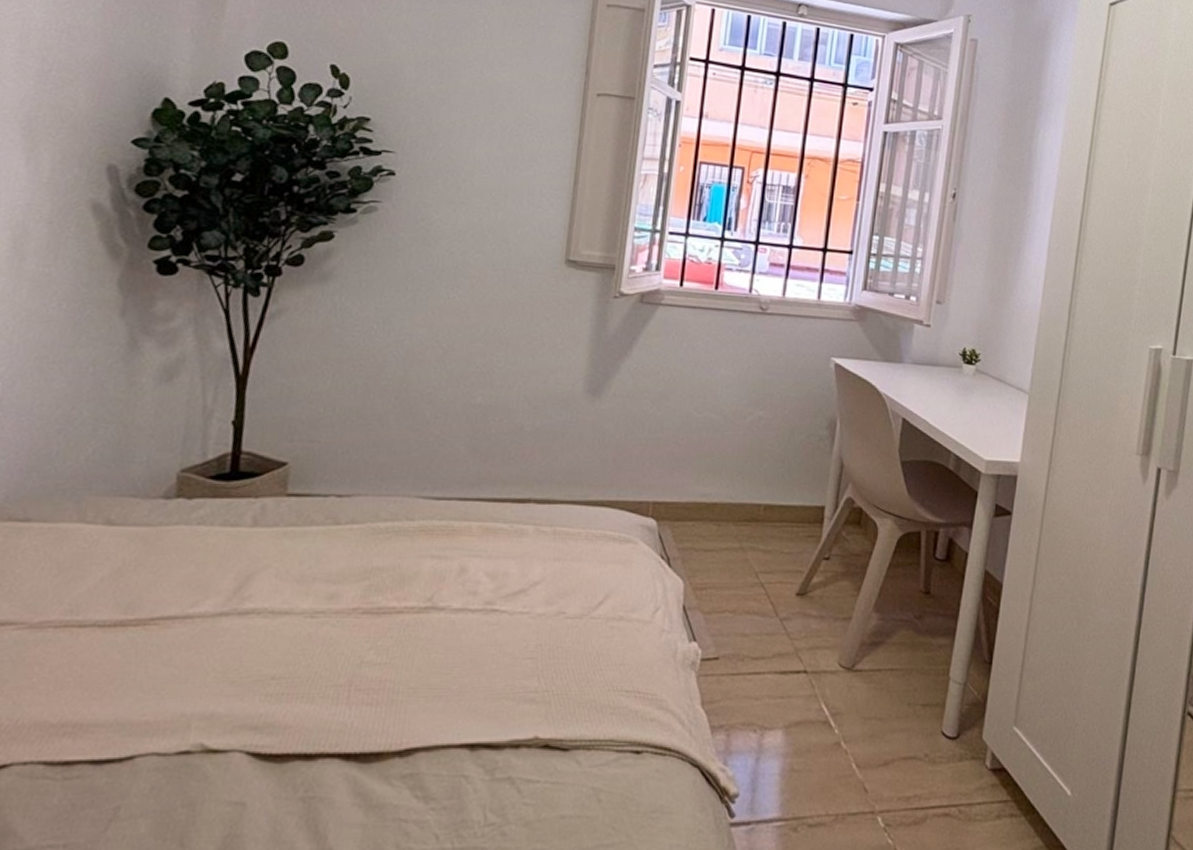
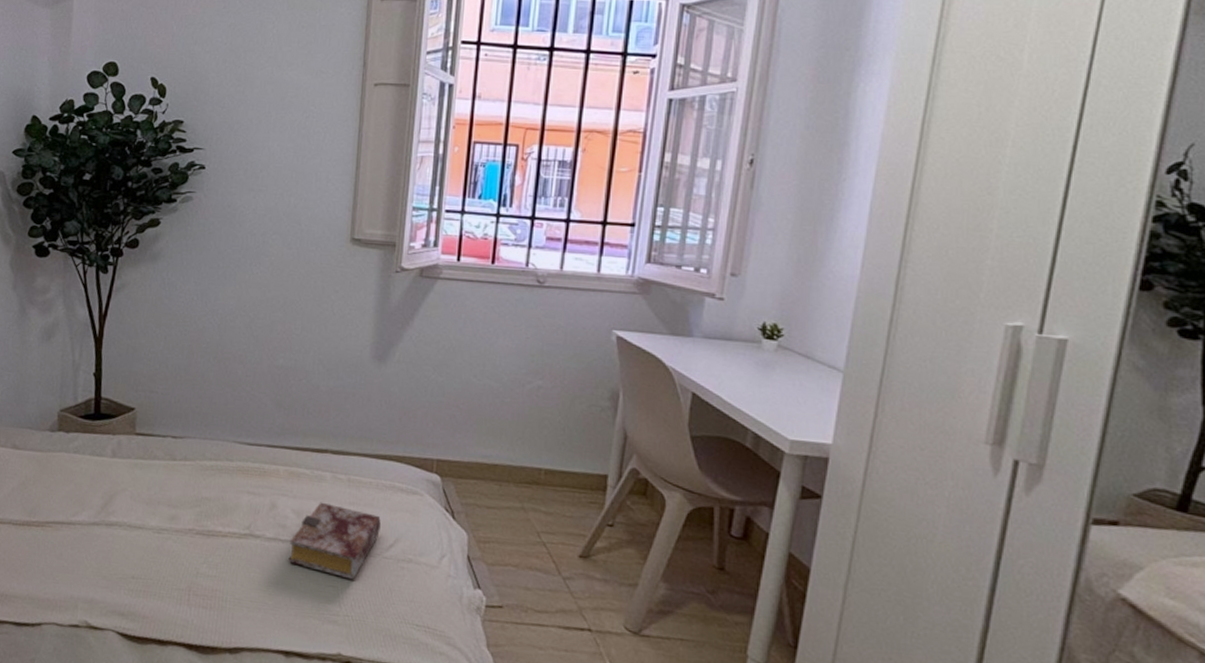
book: none [478,560,589,648] -> present [288,502,381,580]

